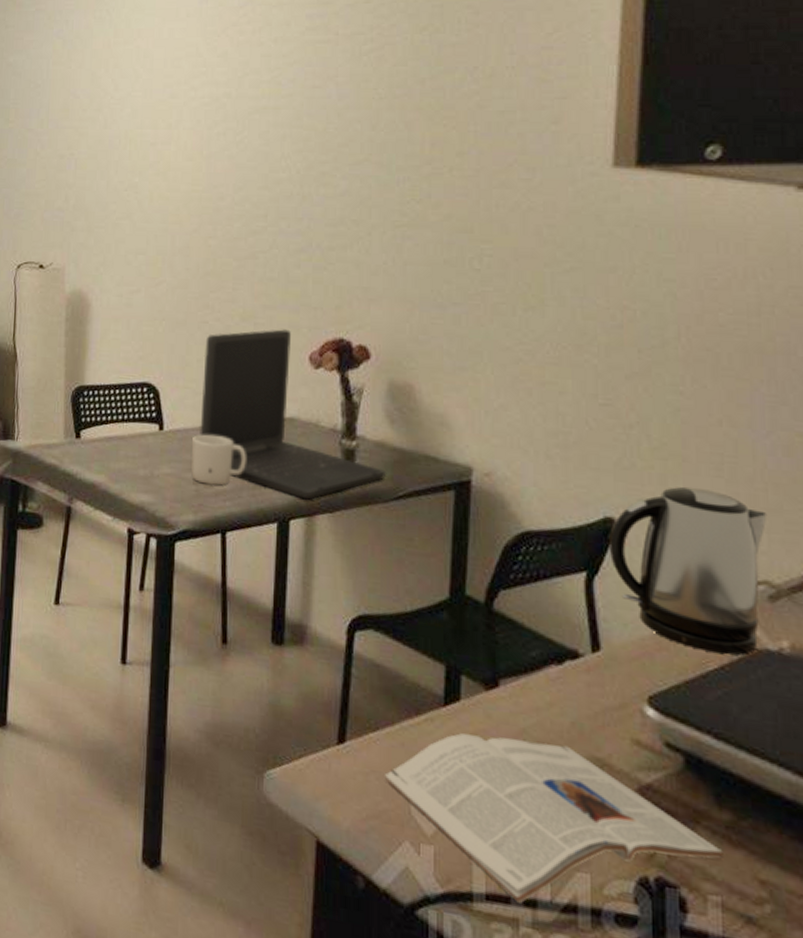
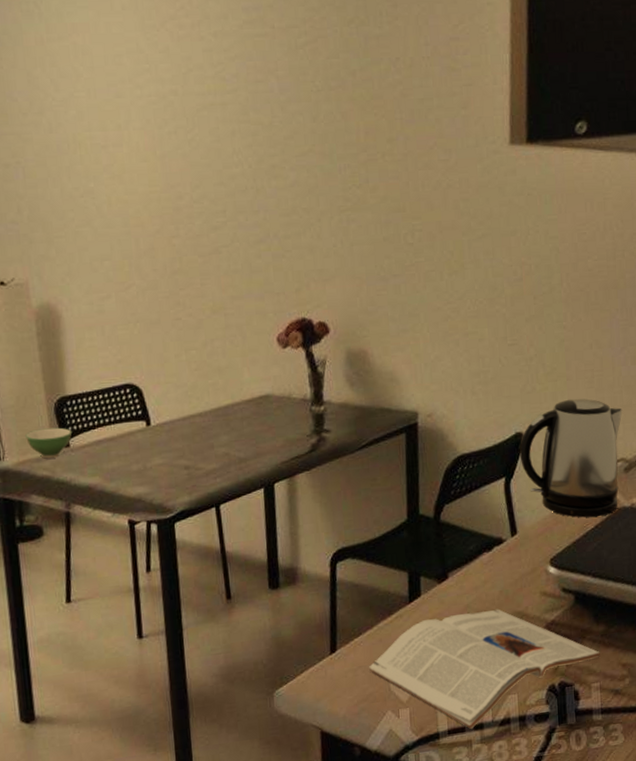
bowl: none [40,415,85,447] -> present [25,427,73,459]
mug: present [191,434,246,486] -> none [178,421,231,467]
laptop: present [200,329,386,501] -> none [181,316,351,465]

